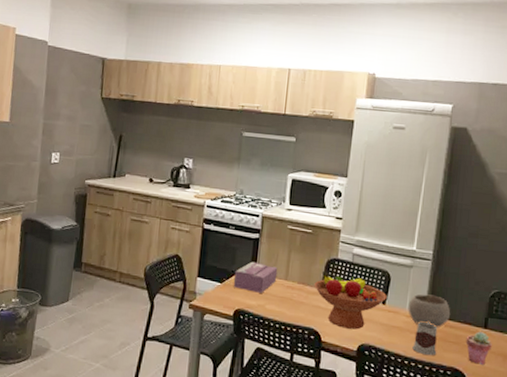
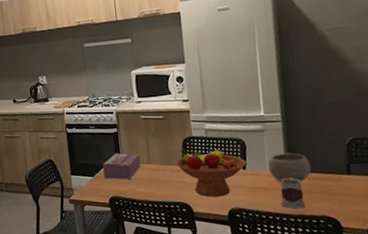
potted succulent: present [466,331,492,365] -> none [331,178,360,209]

